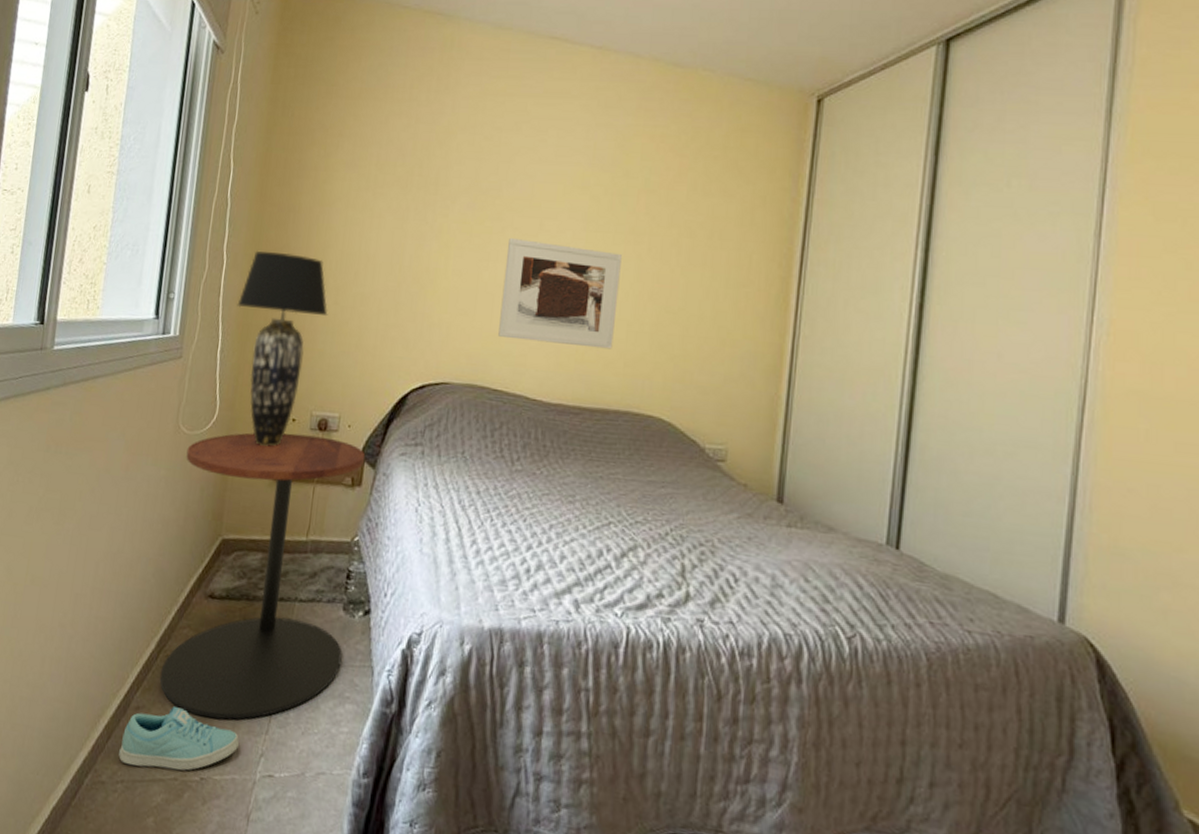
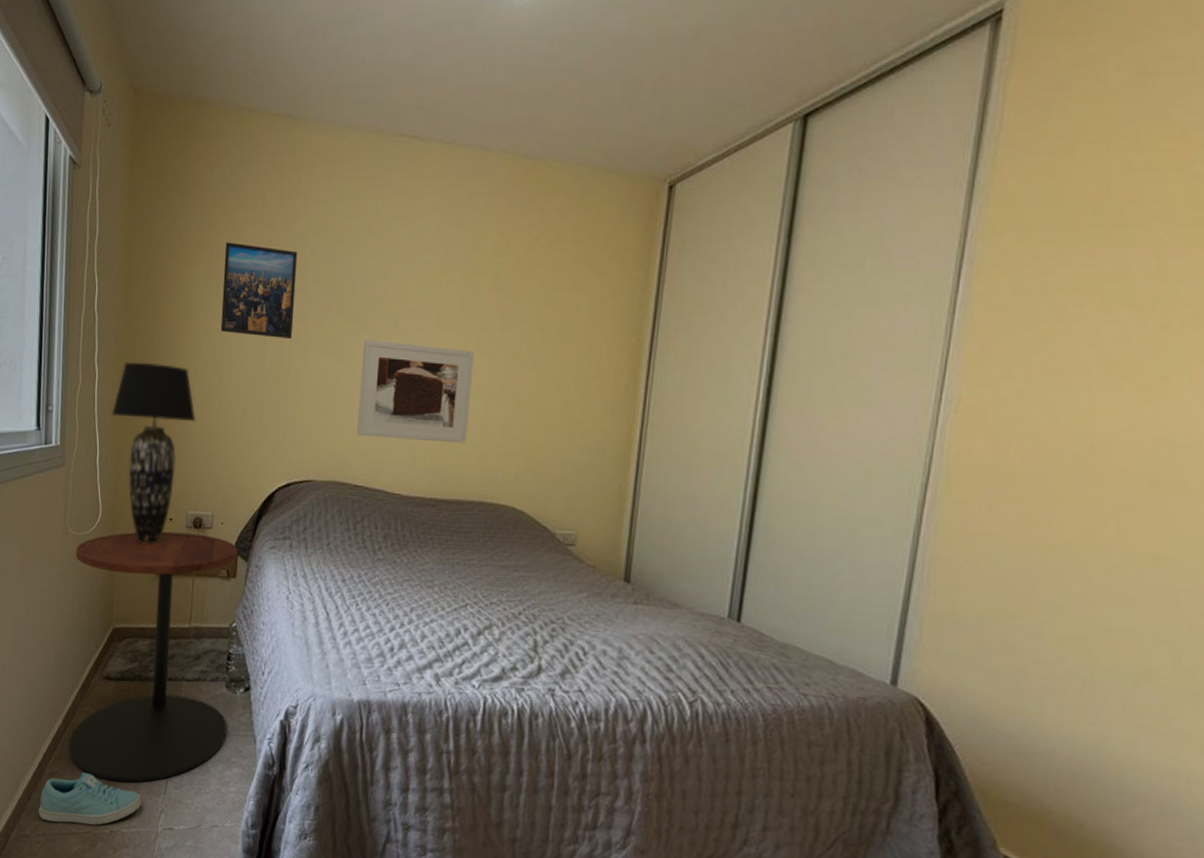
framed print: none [359,133,444,235] -> present [220,242,298,340]

